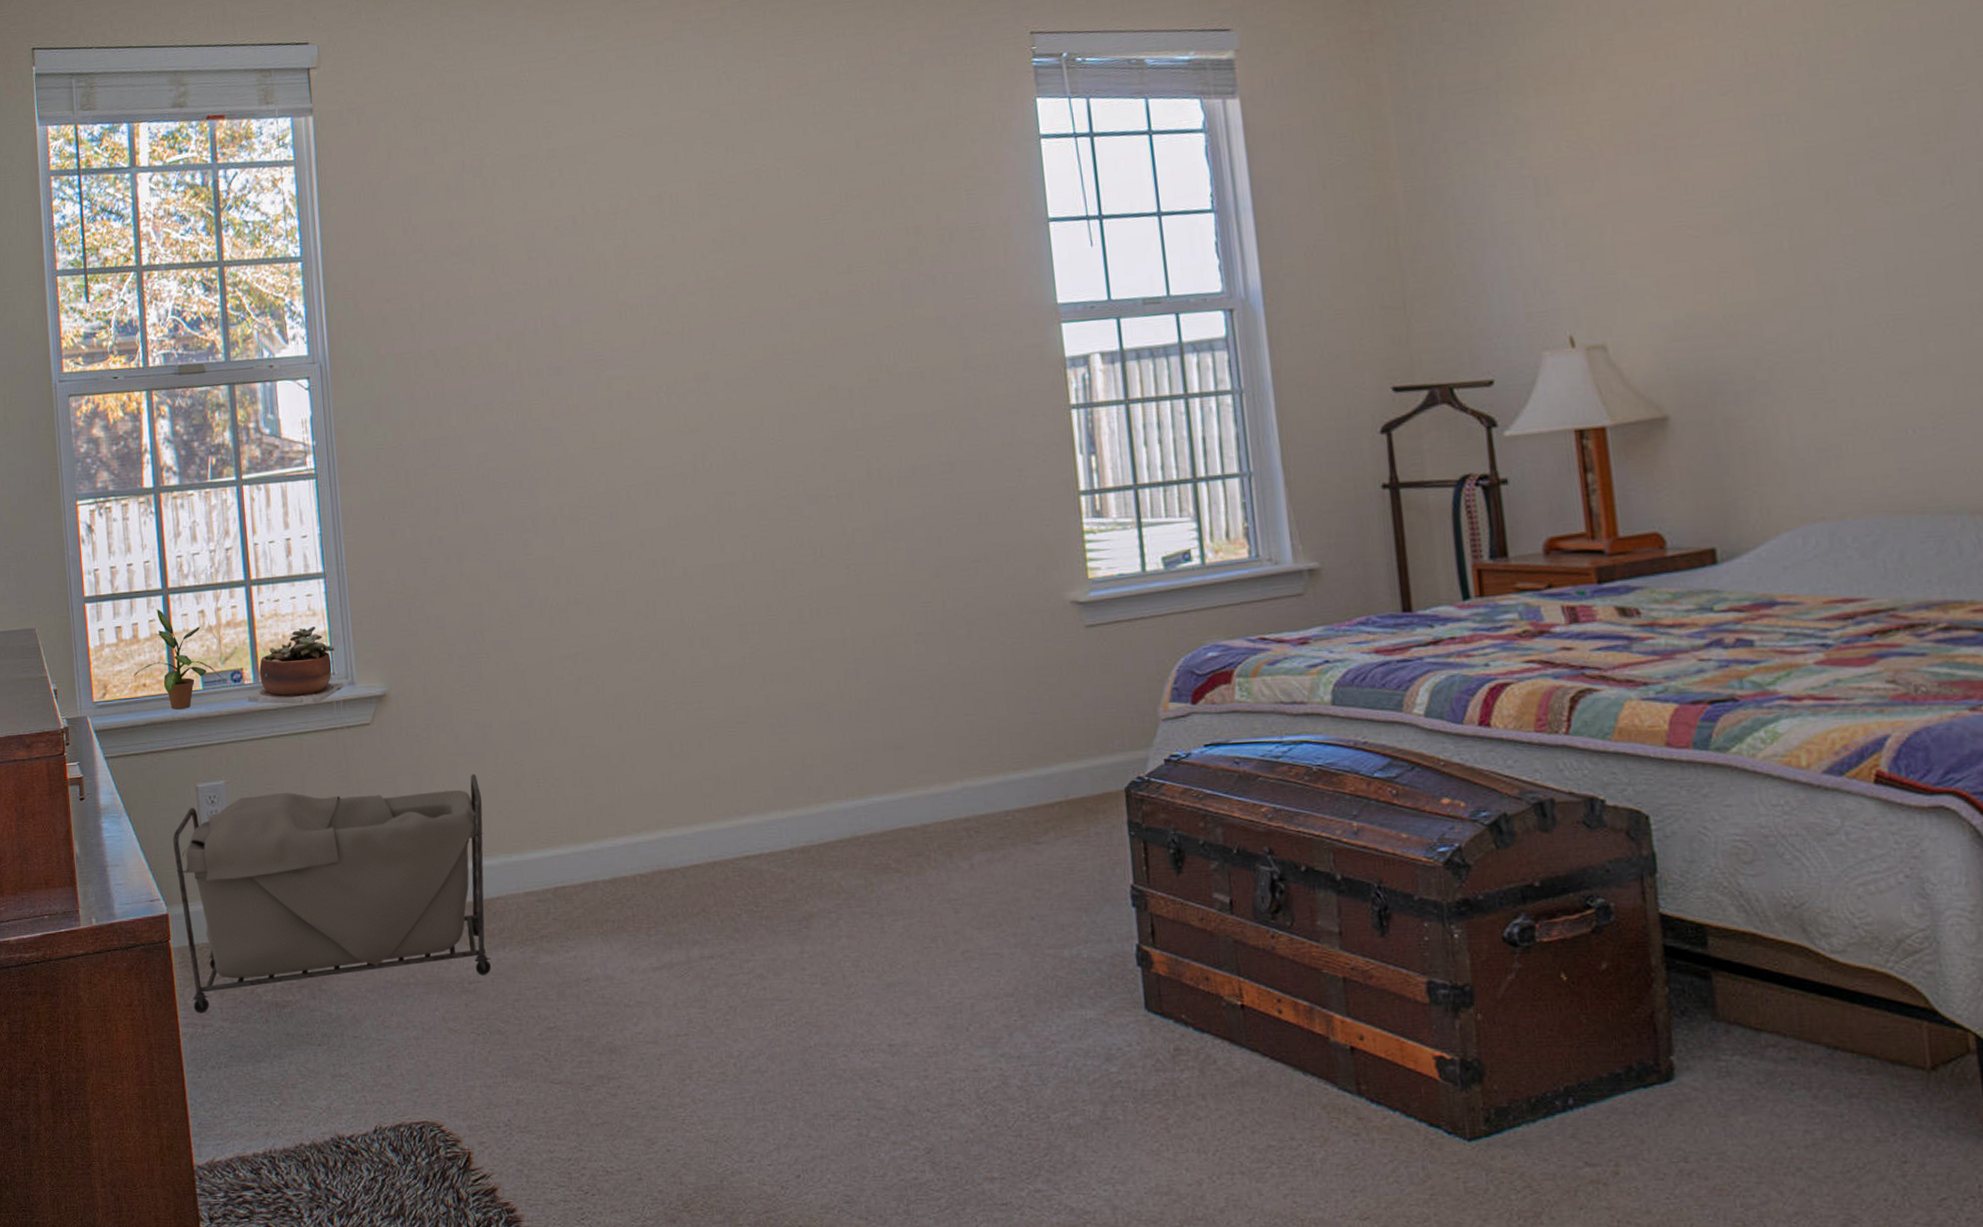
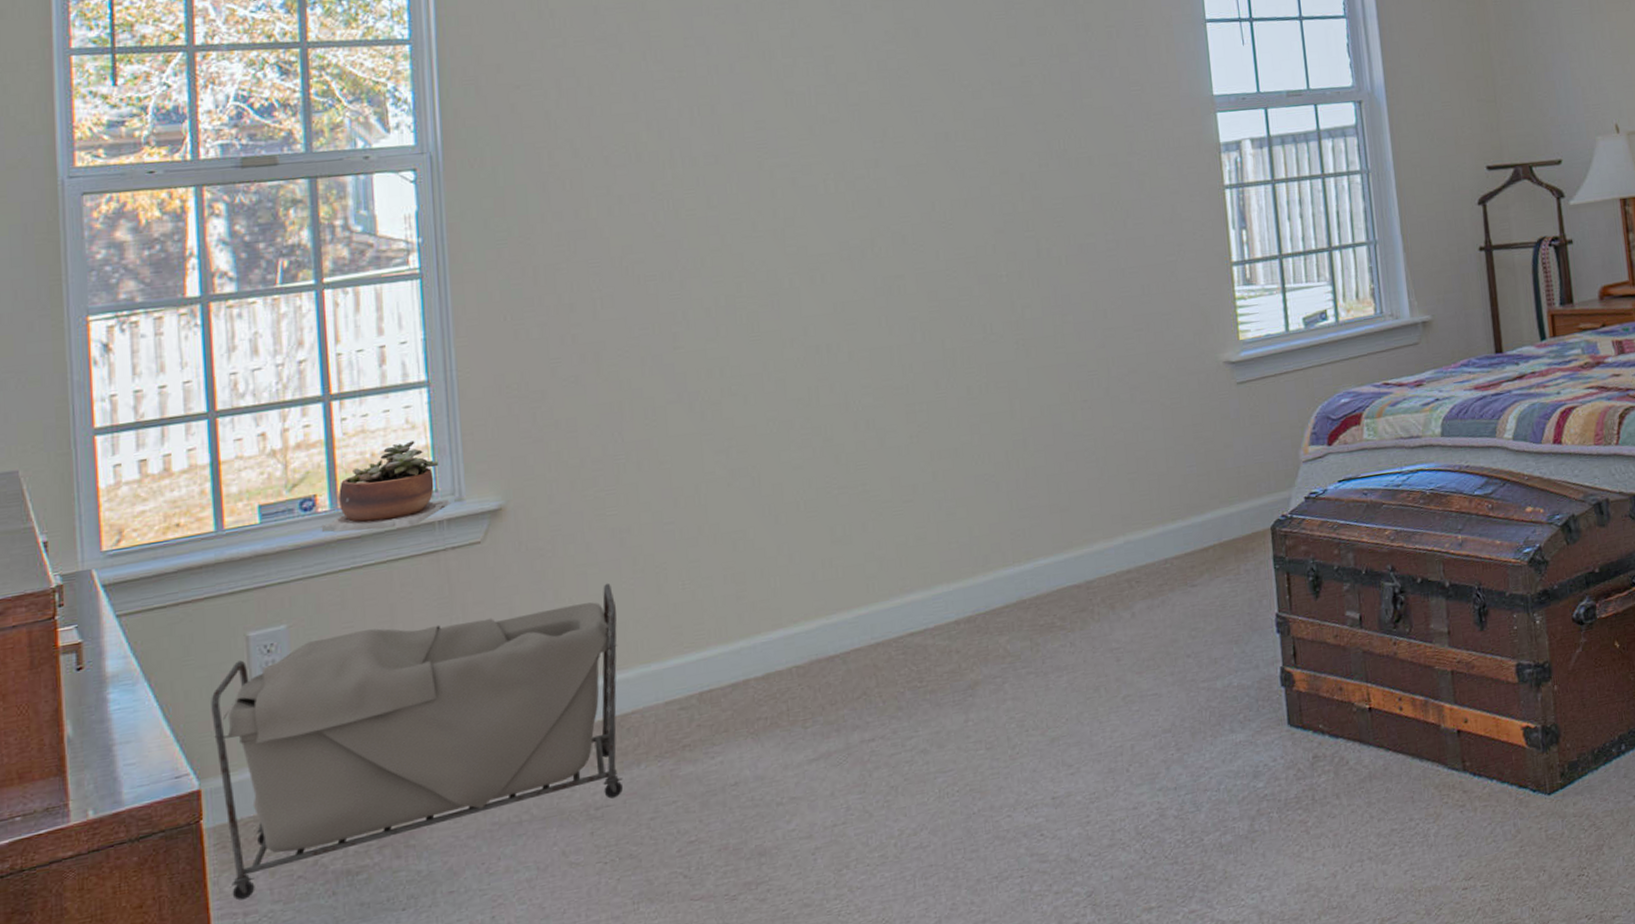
potted plant: present [133,609,221,711] -> none [162,435,286,551]

